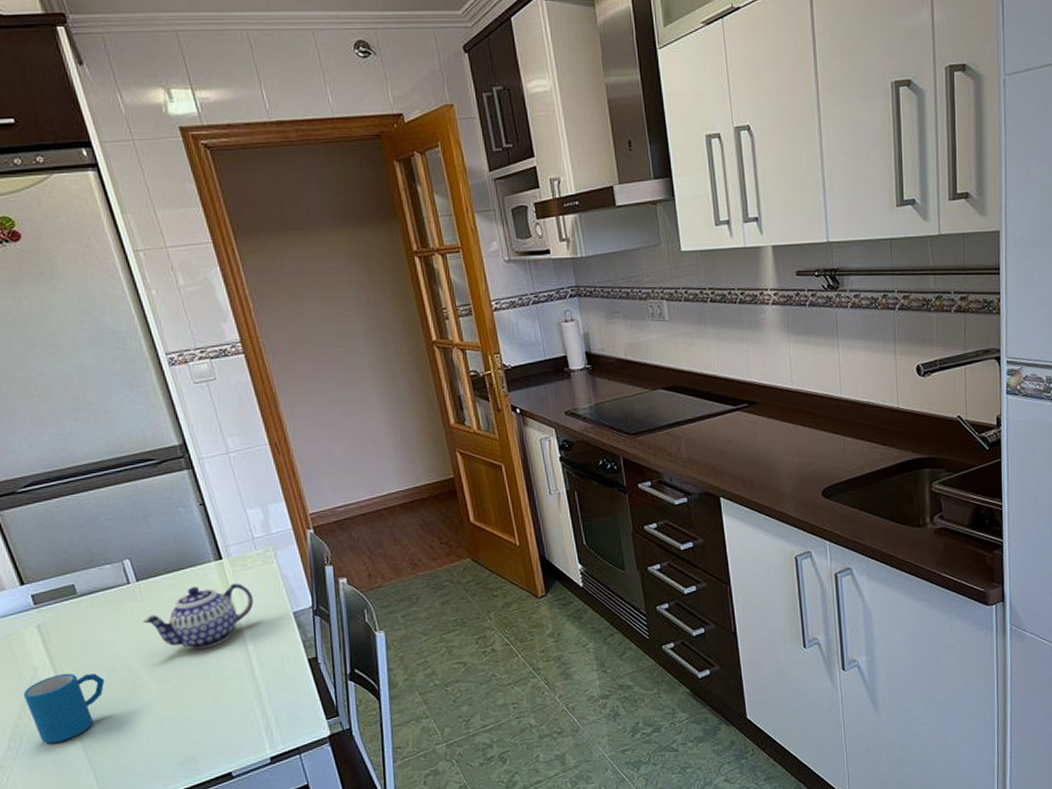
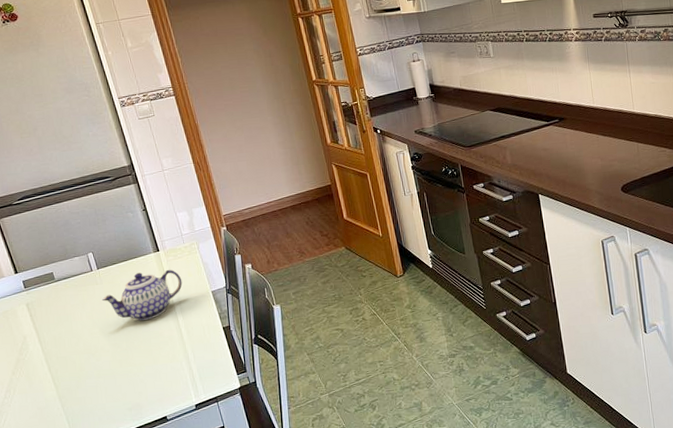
mug: present [23,673,105,744] -> none [16,339,74,394]

